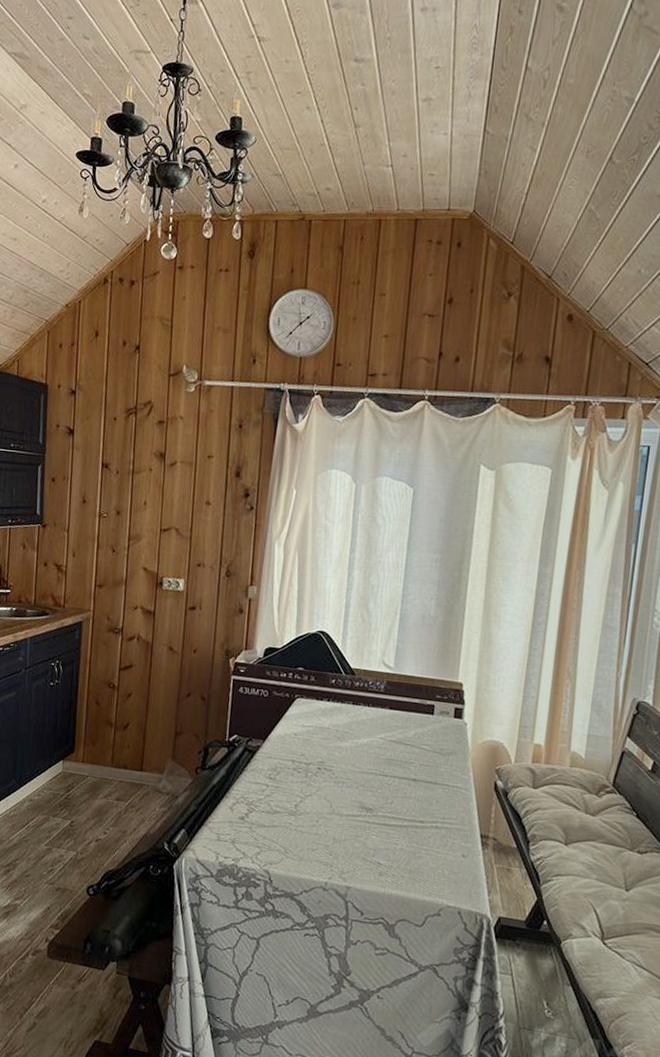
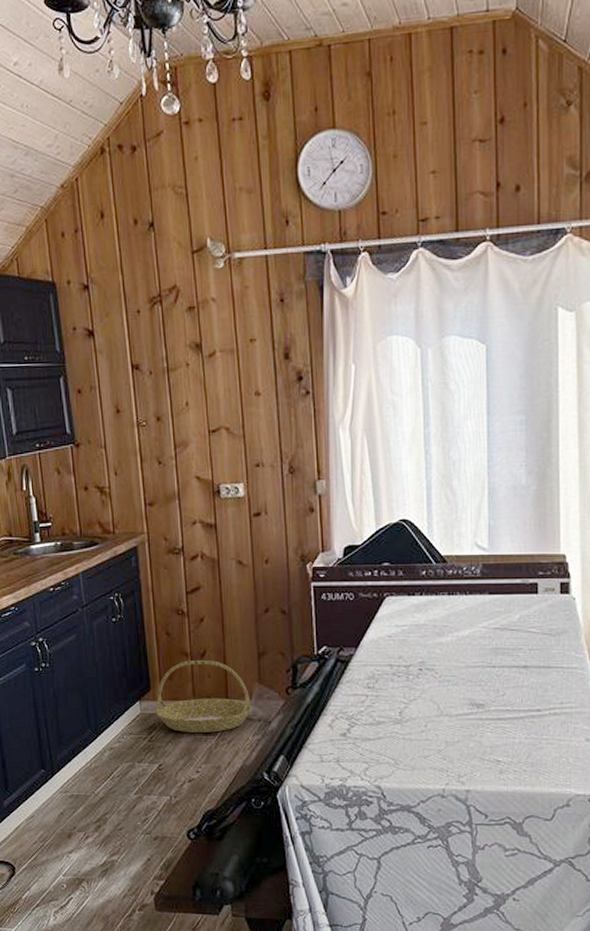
basket: none [76,730,163,799] -> present [155,660,252,733]

